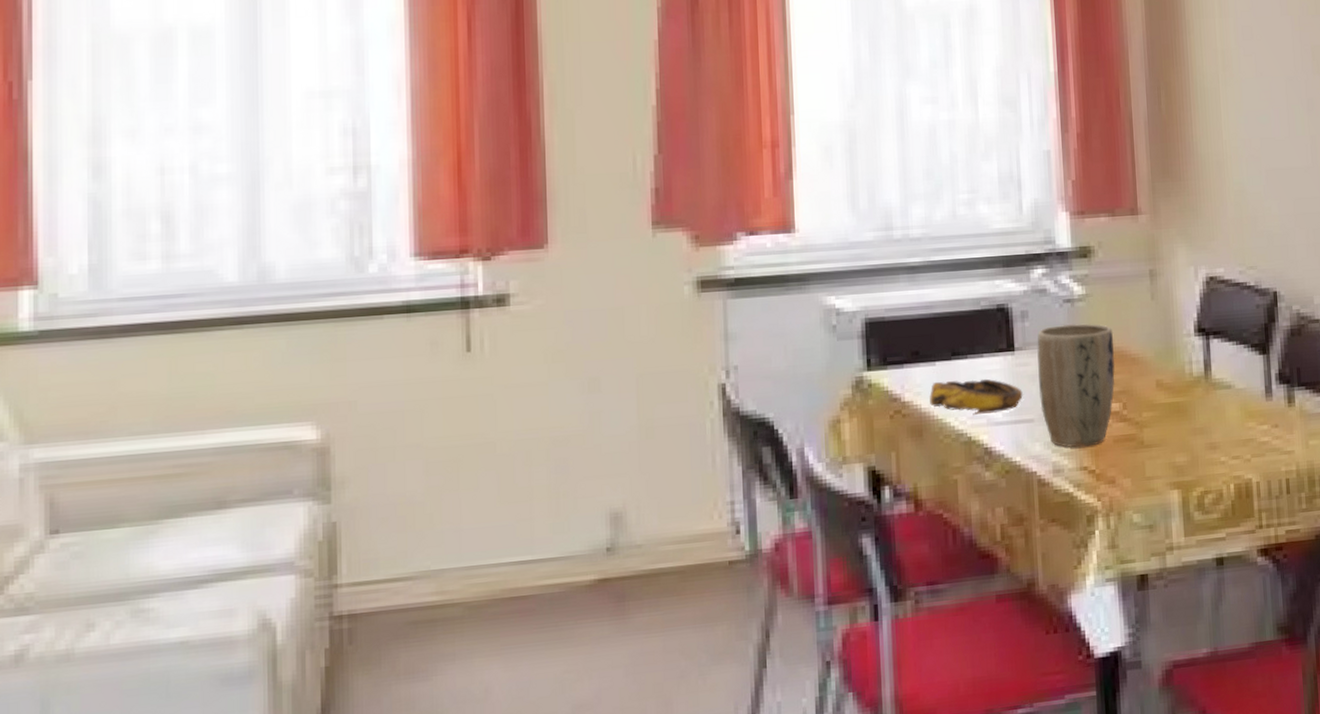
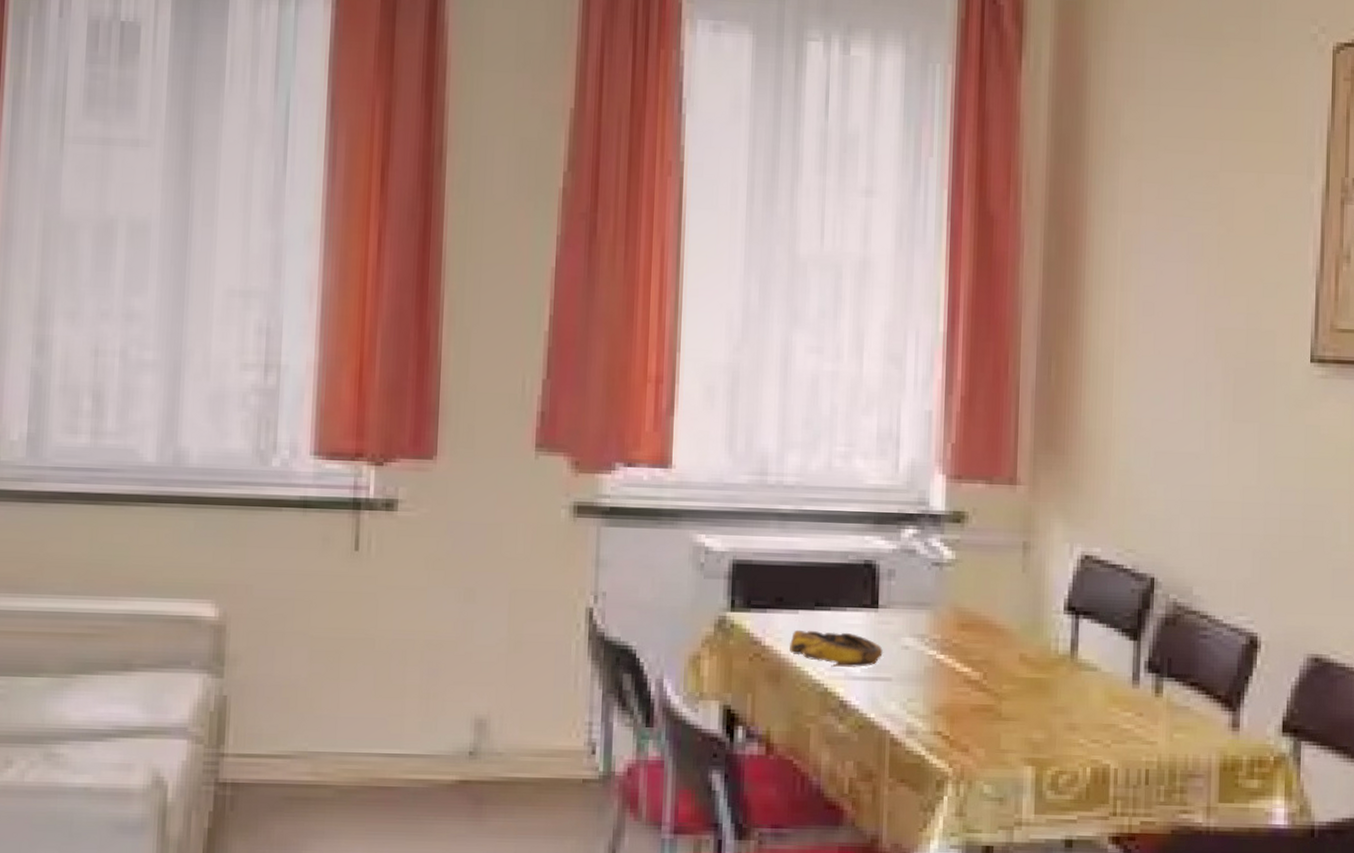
plant pot: present [1037,323,1115,448] -> none [900,587,980,712]

